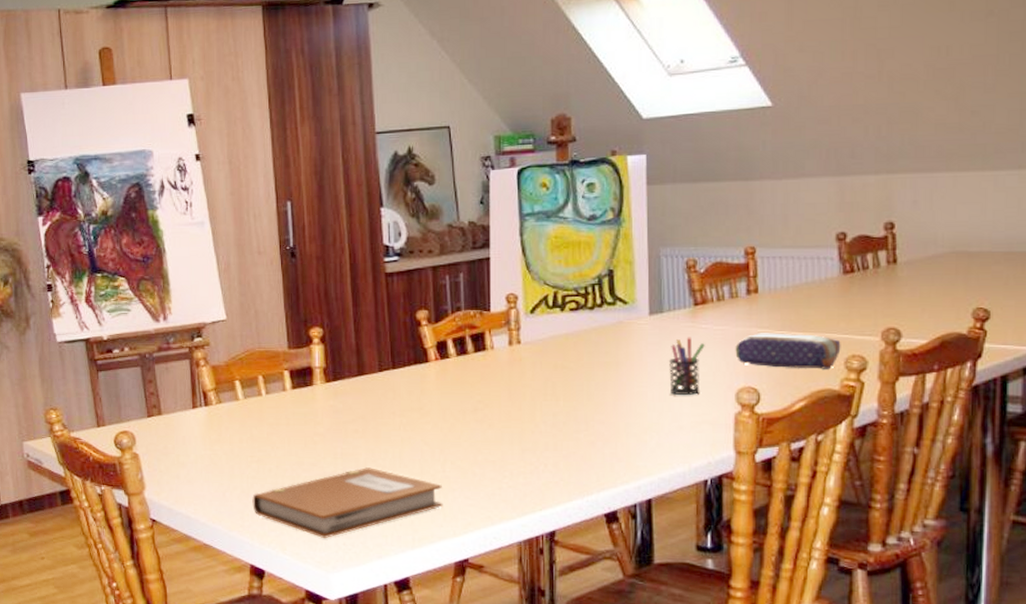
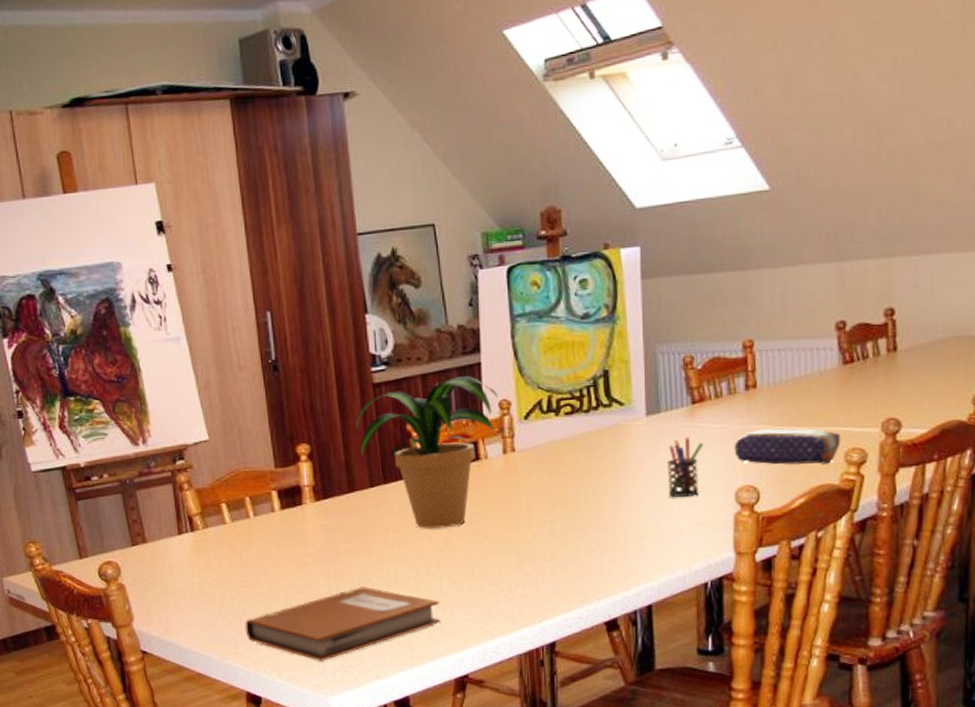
potted plant: none [367,270,506,414] -> present [355,376,499,529]

